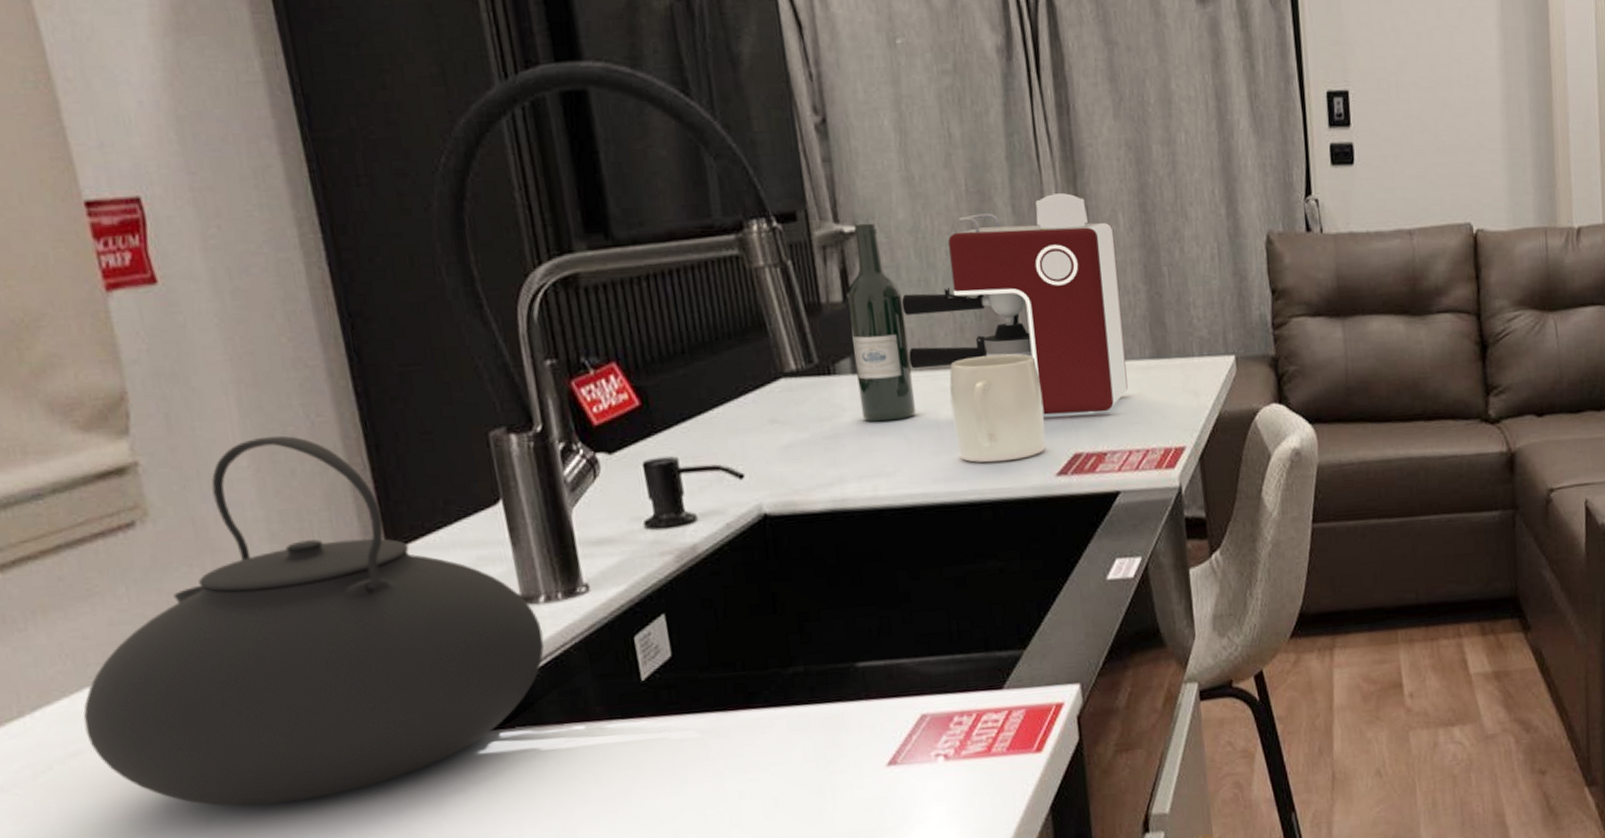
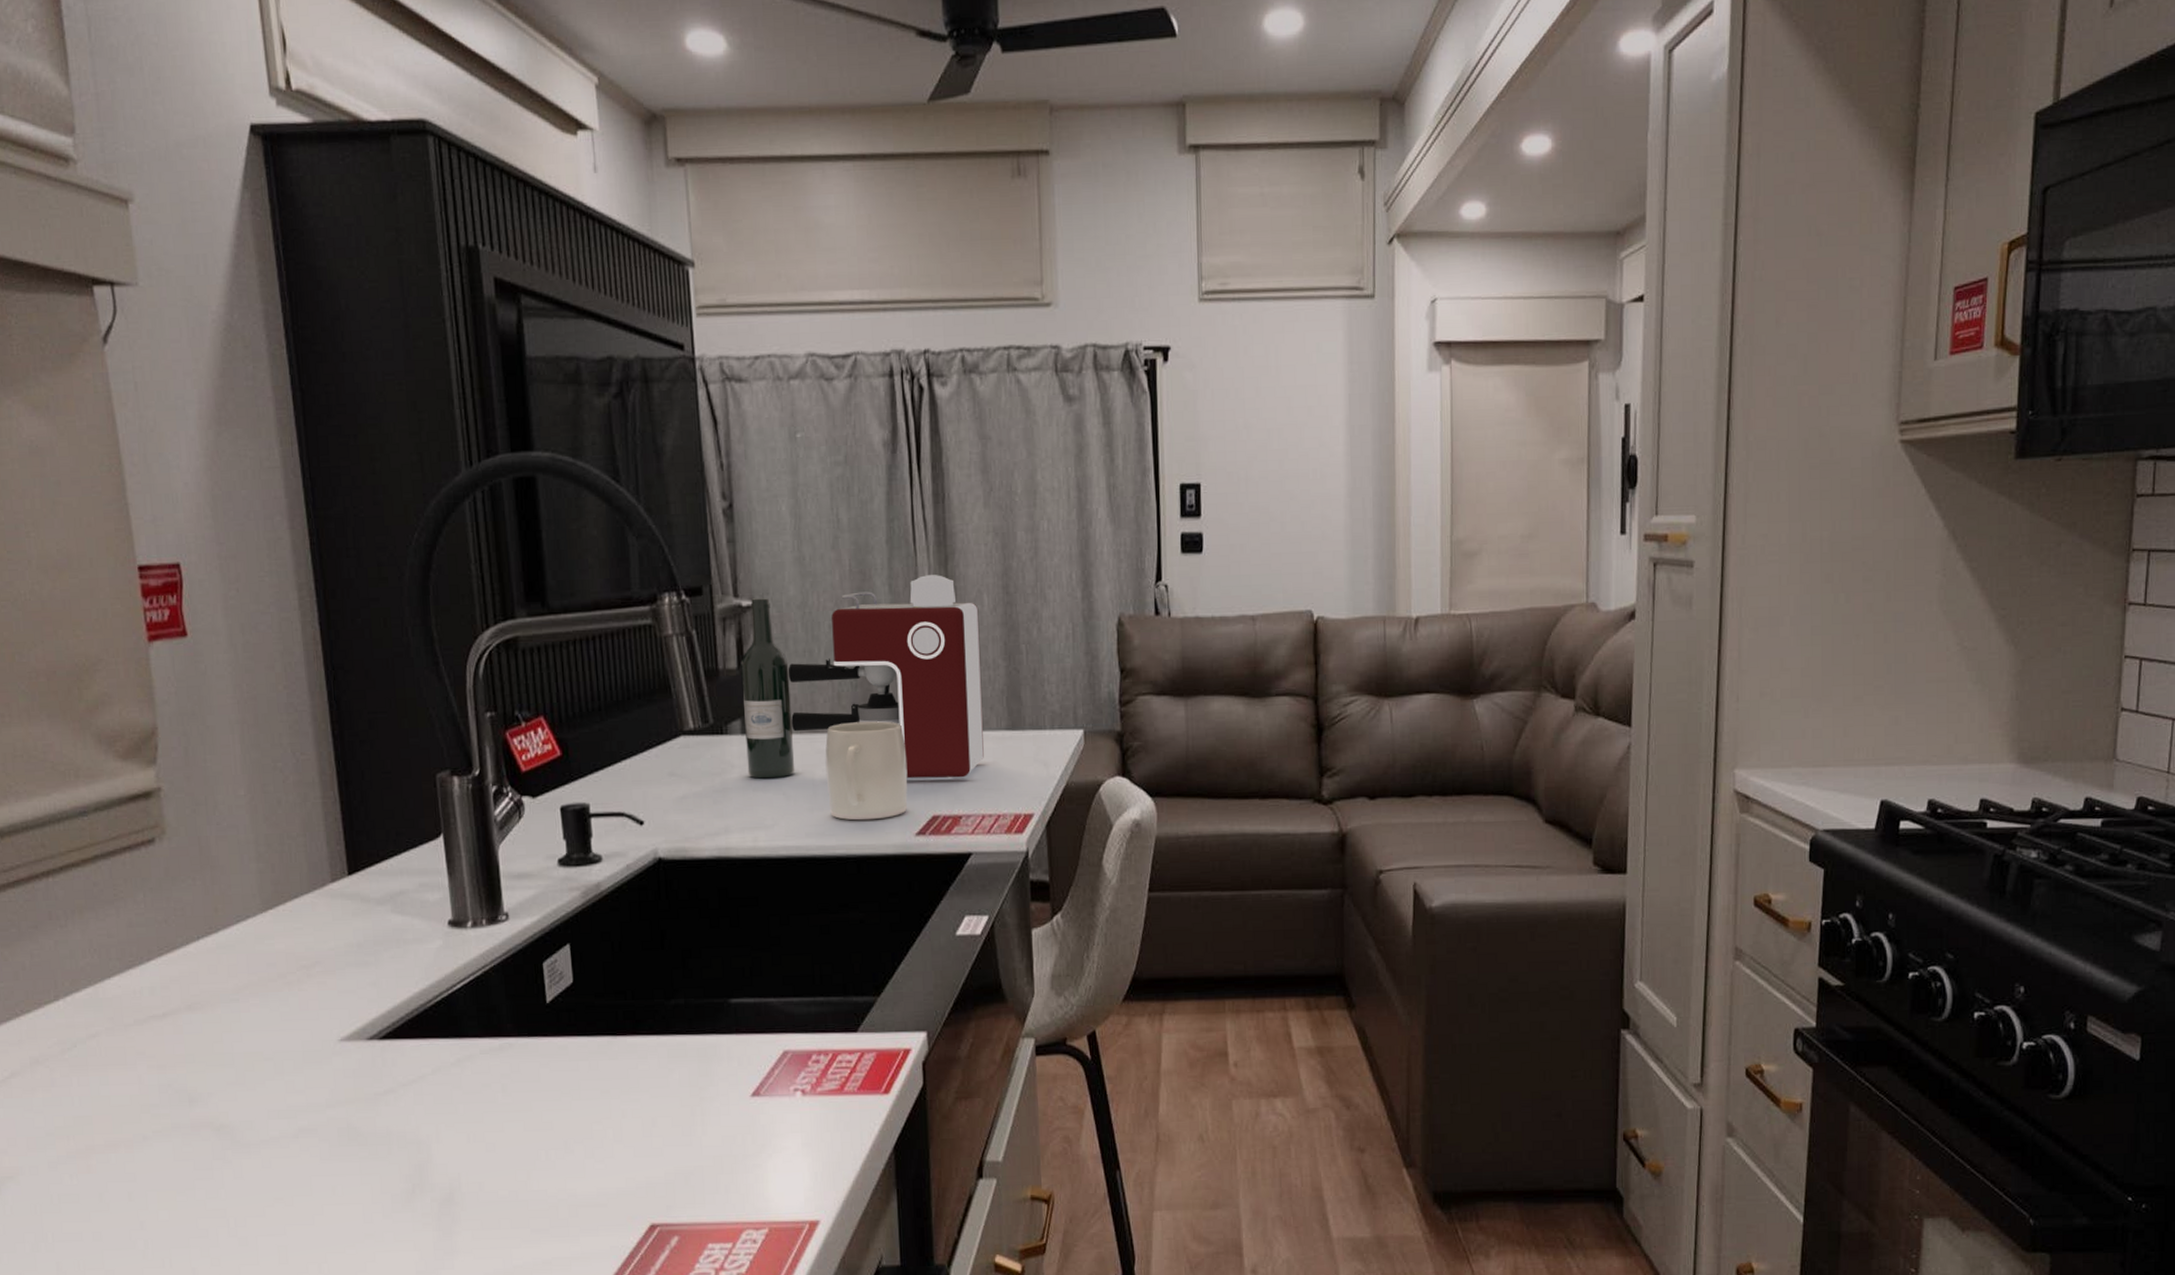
teakettle: present [83,435,545,807] -> none [103,770,469,1092]

